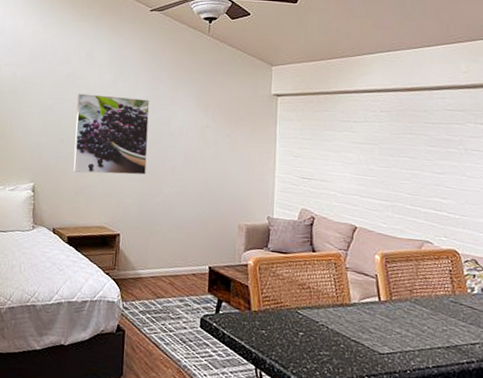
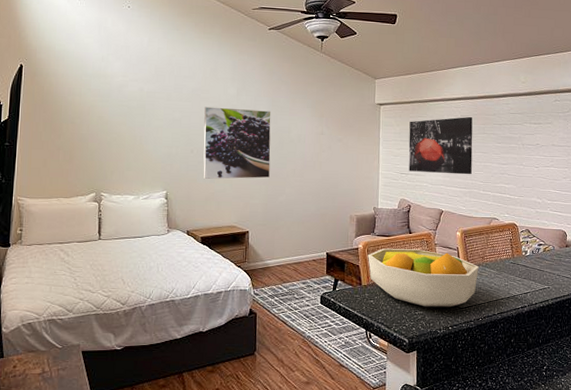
fruit bowl: none [259,267,405,351] -> present [368,248,479,307]
wall art: none [312,112,397,185] -> present [408,116,473,175]

